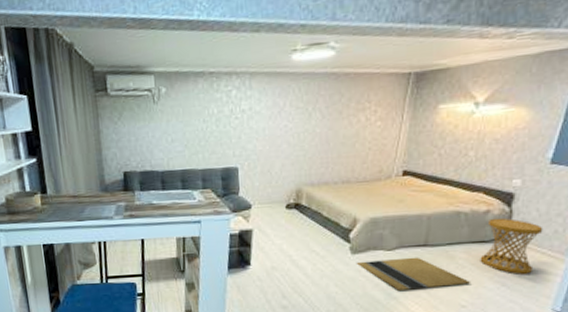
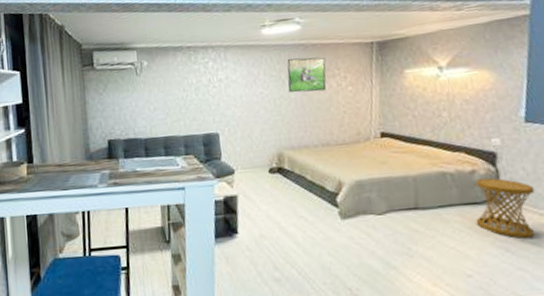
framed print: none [314,88,357,127] -> present [287,57,327,93]
door mat: present [356,257,471,290] -> none [347,221,472,259]

